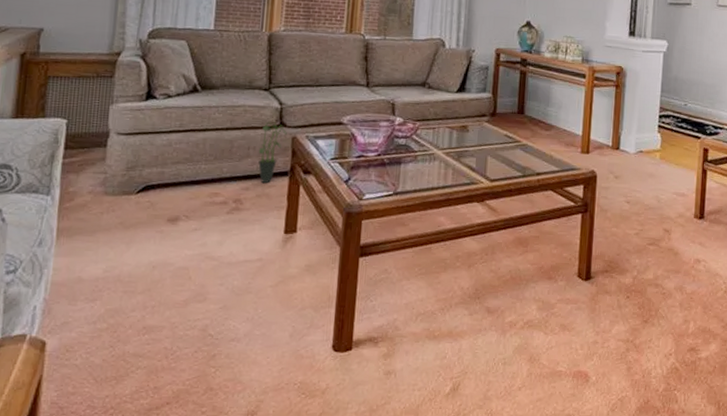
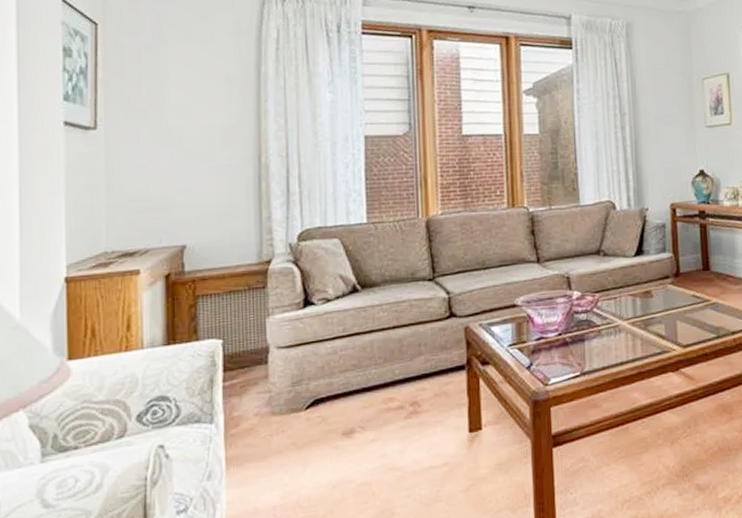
potted plant: present [258,122,287,184] -> none [430,313,459,382]

